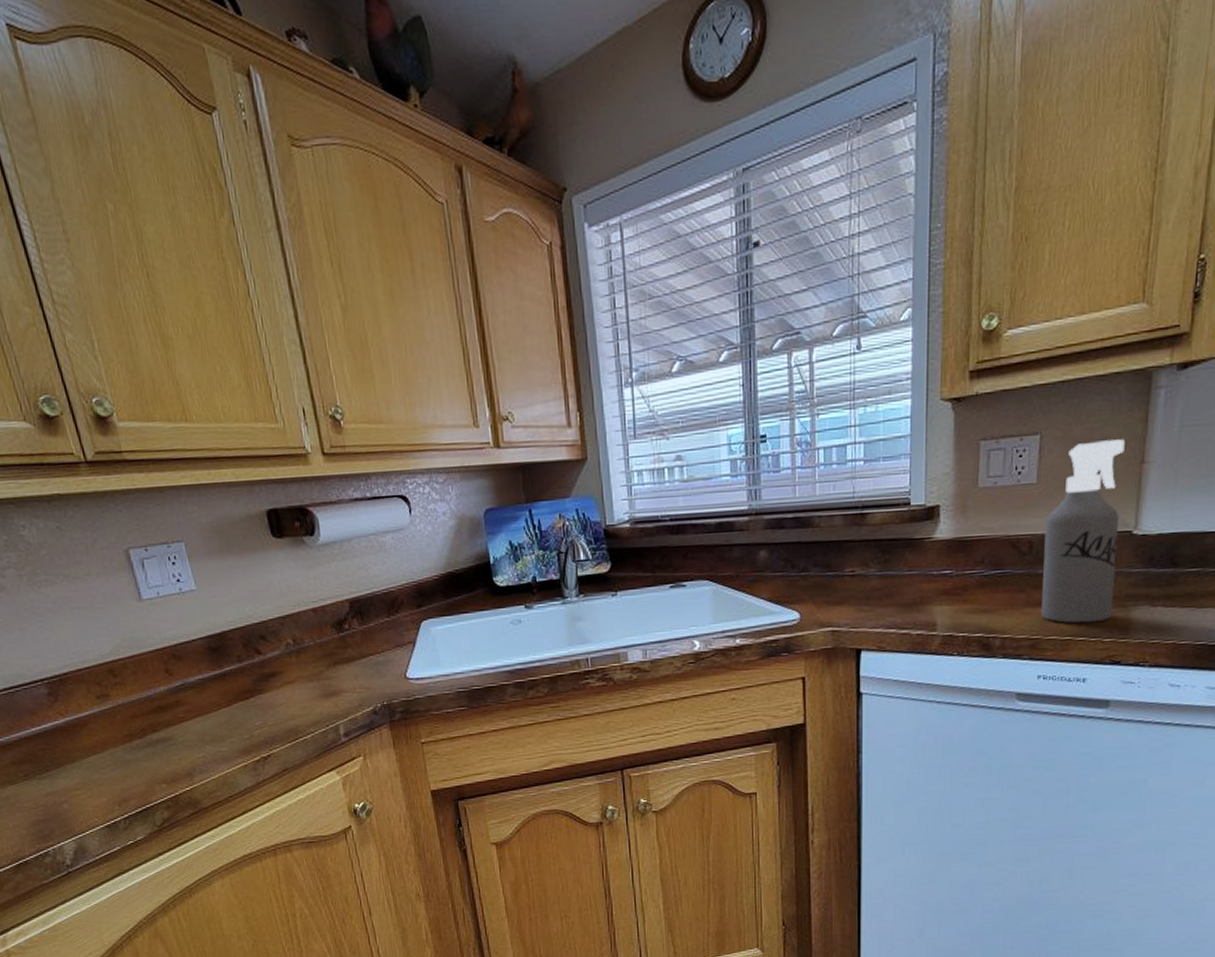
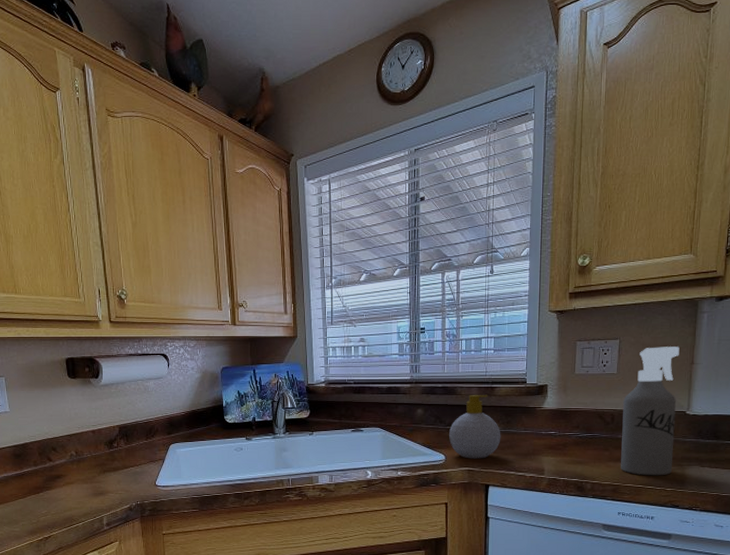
soap bottle: none [805,524,877,616] -> present [449,394,501,459]

